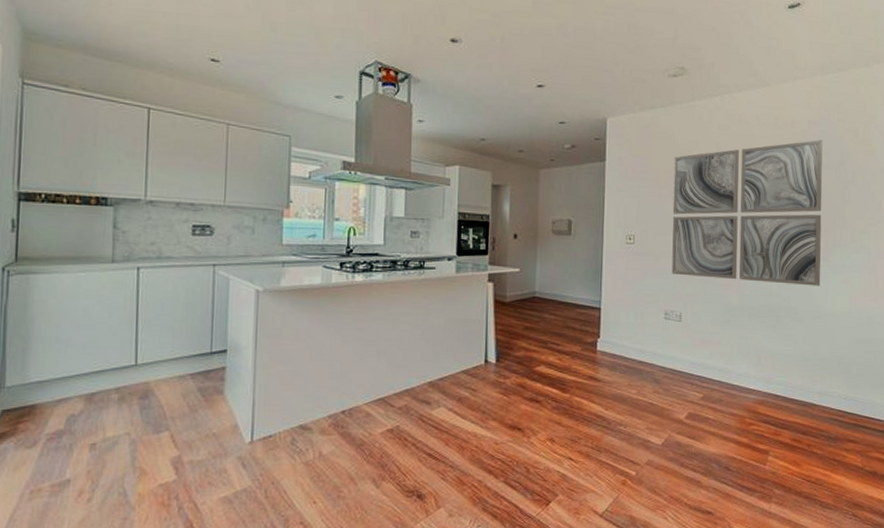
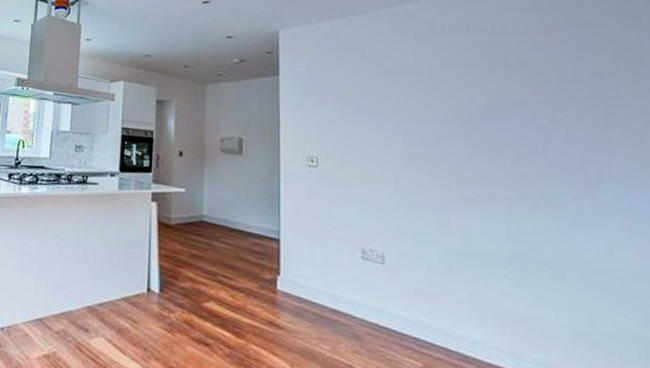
wall art: present [671,139,823,286] -> none [362,47,586,233]

